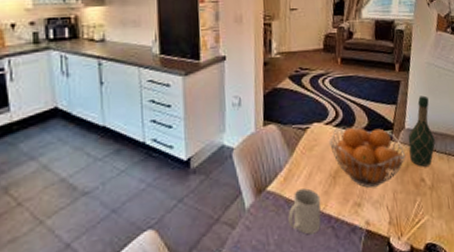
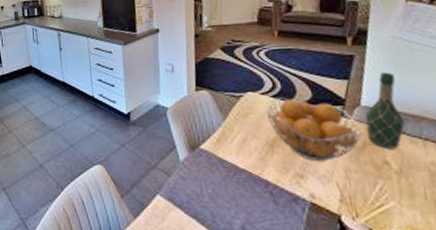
mug: present [288,188,321,235] -> none [222,152,258,195]

